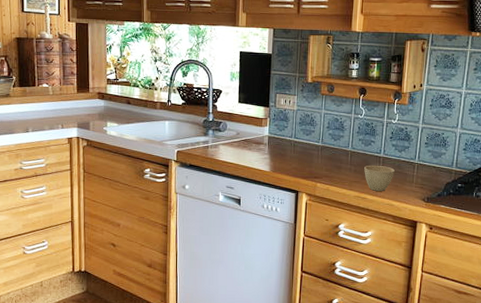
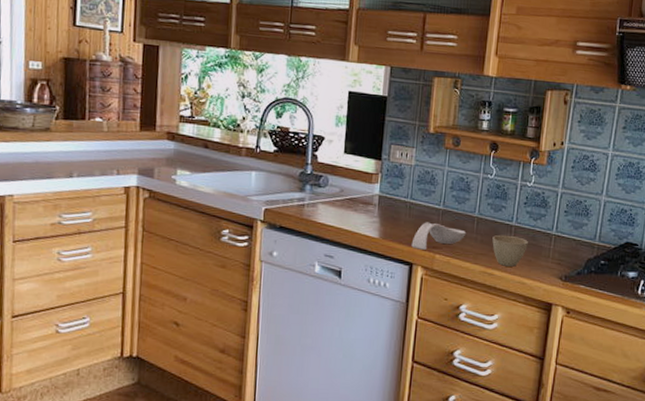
spoon rest: none [296,157,342,180] -> present [411,222,467,250]

